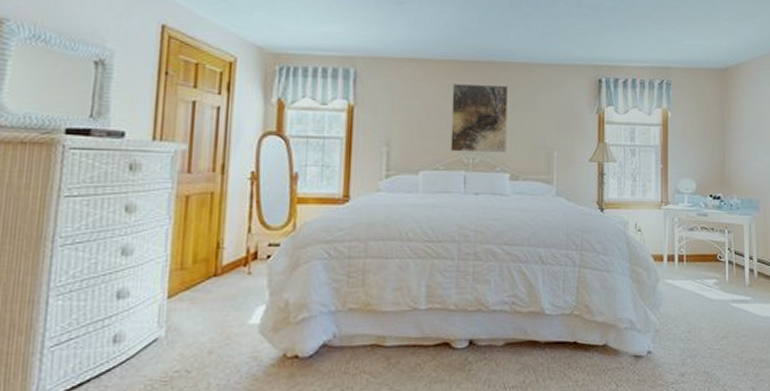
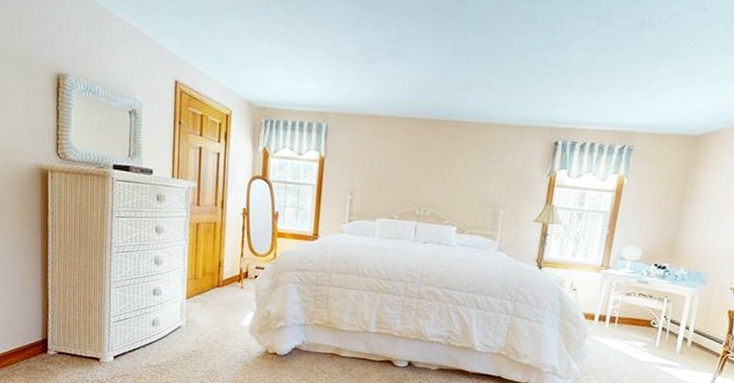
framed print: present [450,84,508,153] -> none [405,141,463,208]

